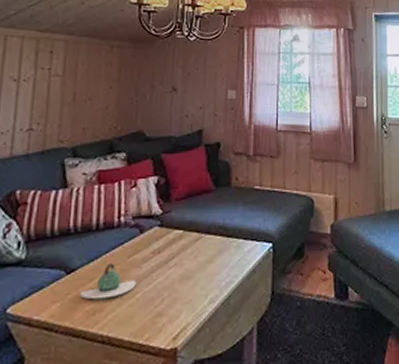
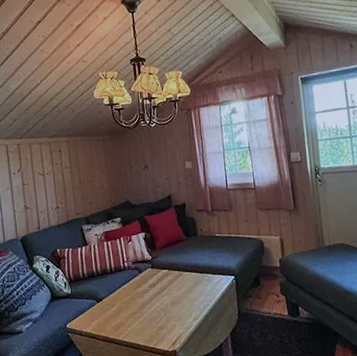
teapot: present [79,263,136,300] -> none [107,294,142,319]

